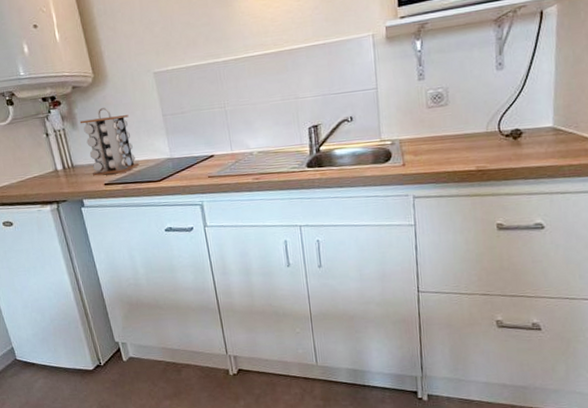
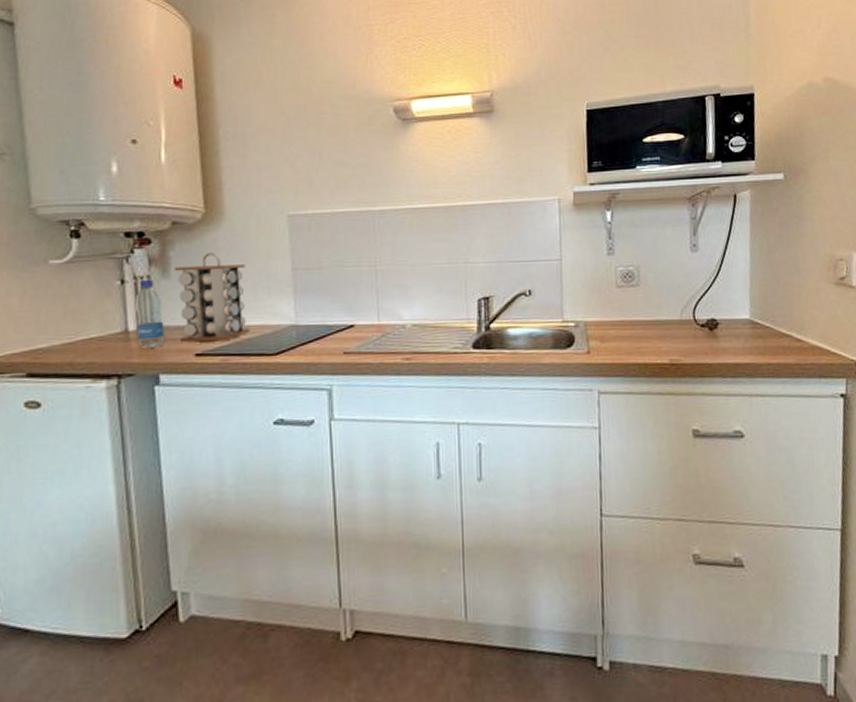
bottle: none [57,131,83,183] -> present [134,279,166,350]

